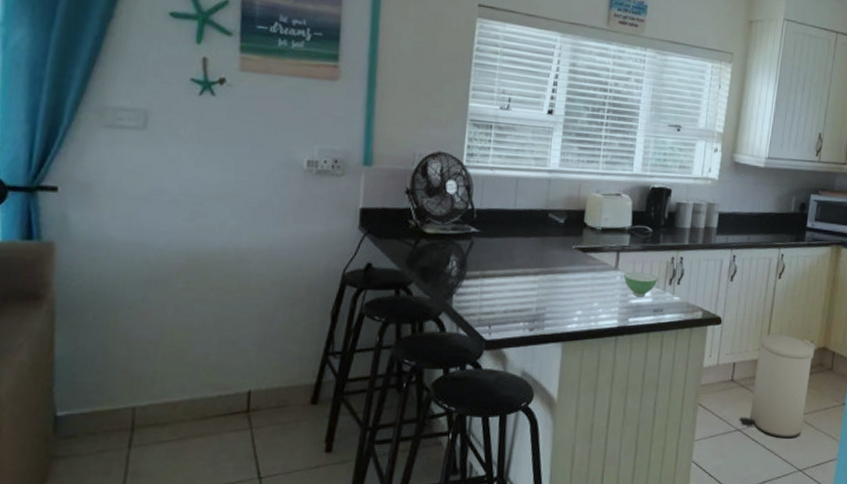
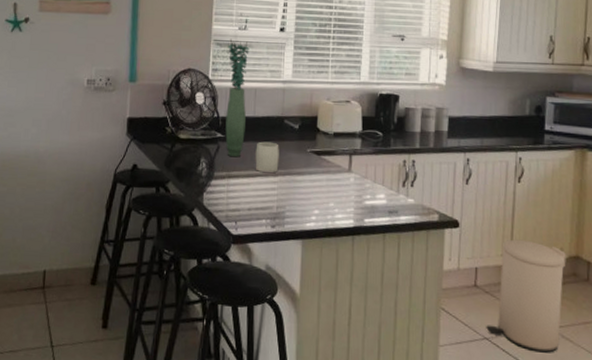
vase: none [480,119,512,255] -> present [225,38,249,158]
mug: none [513,237,542,272] -> present [255,141,279,173]
bowl: present [623,271,658,297] -> none [357,174,391,199]

